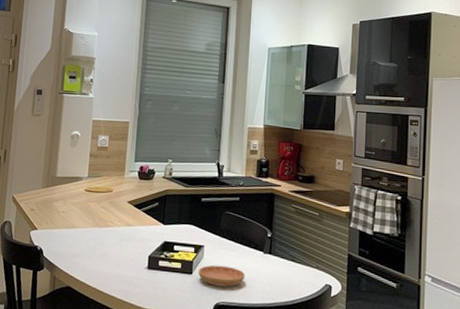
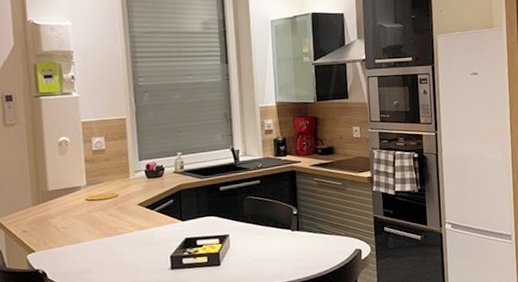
saucer: present [198,265,245,287] -> none [226,250,275,273]

